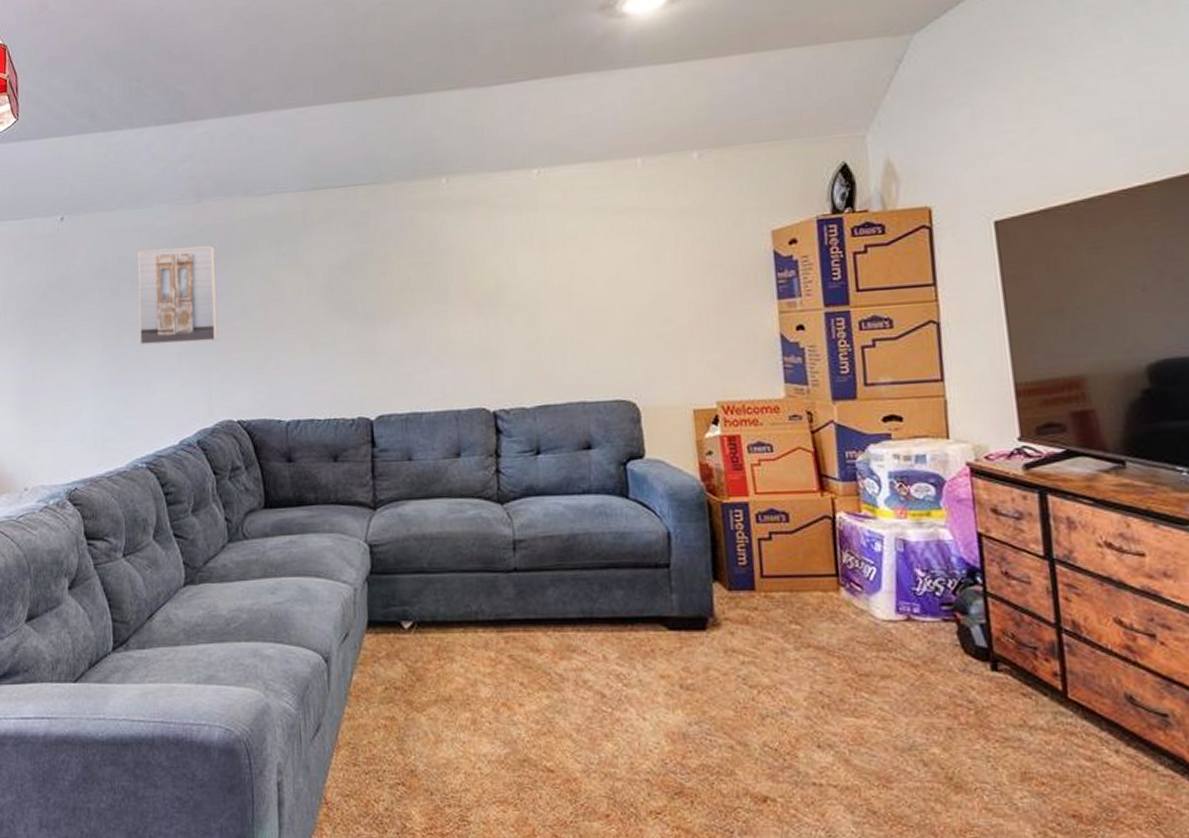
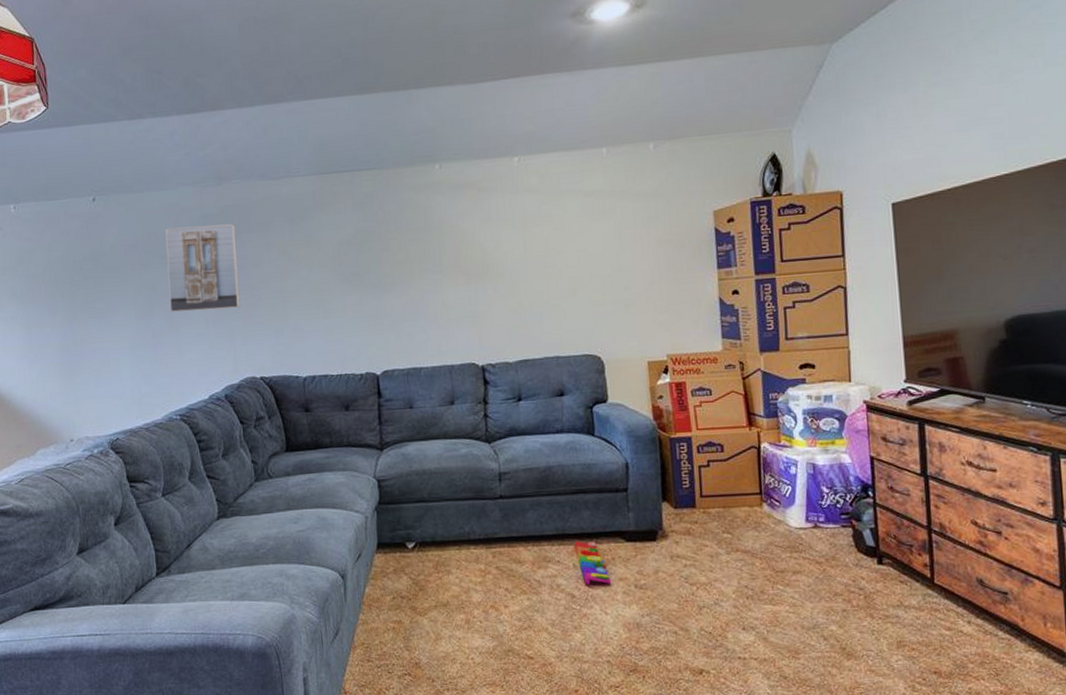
knob puzzle: none [604,627,651,682] -> present [574,541,612,585]

